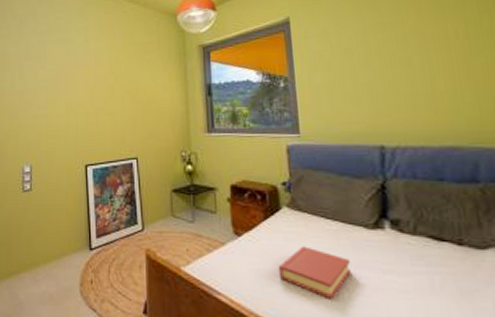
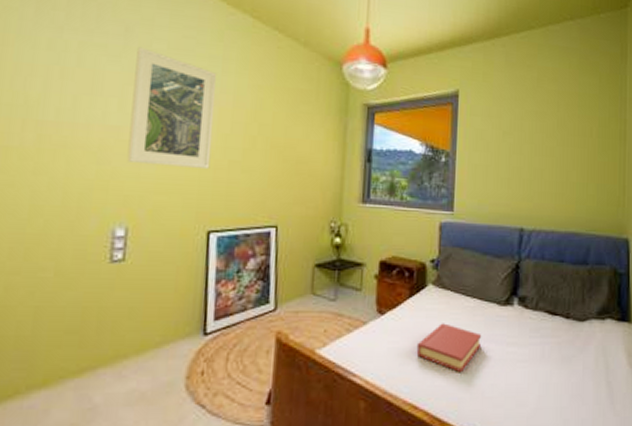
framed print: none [28,32,83,117] -> present [127,47,216,169]

